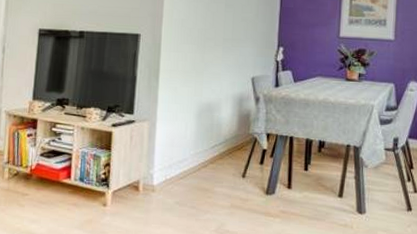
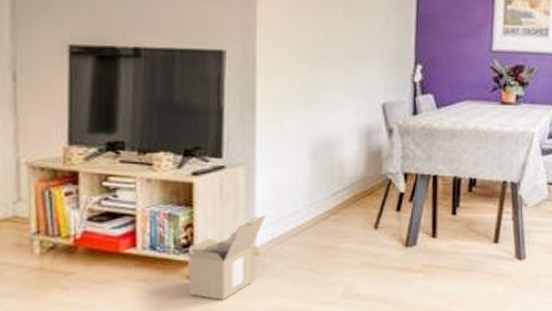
cardboard box: none [103,161,162,225] -> present [188,215,267,300]

